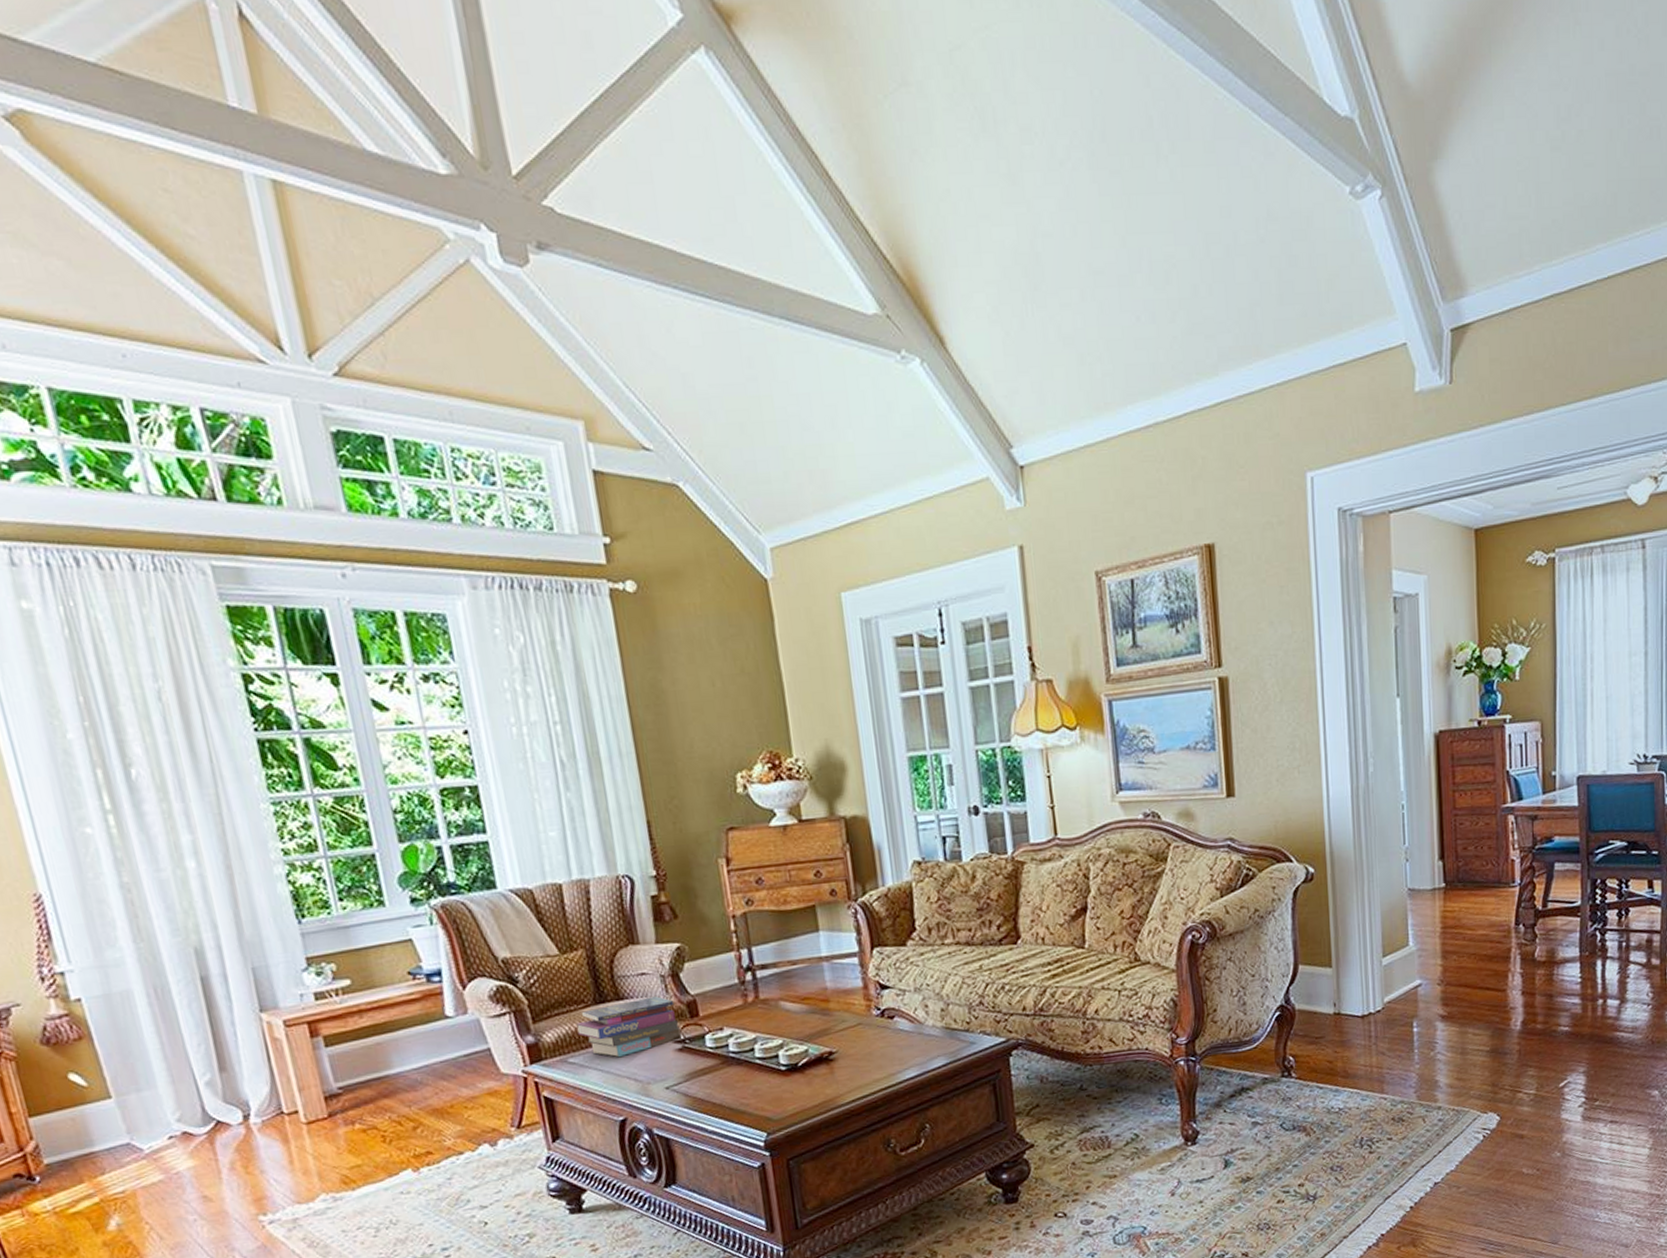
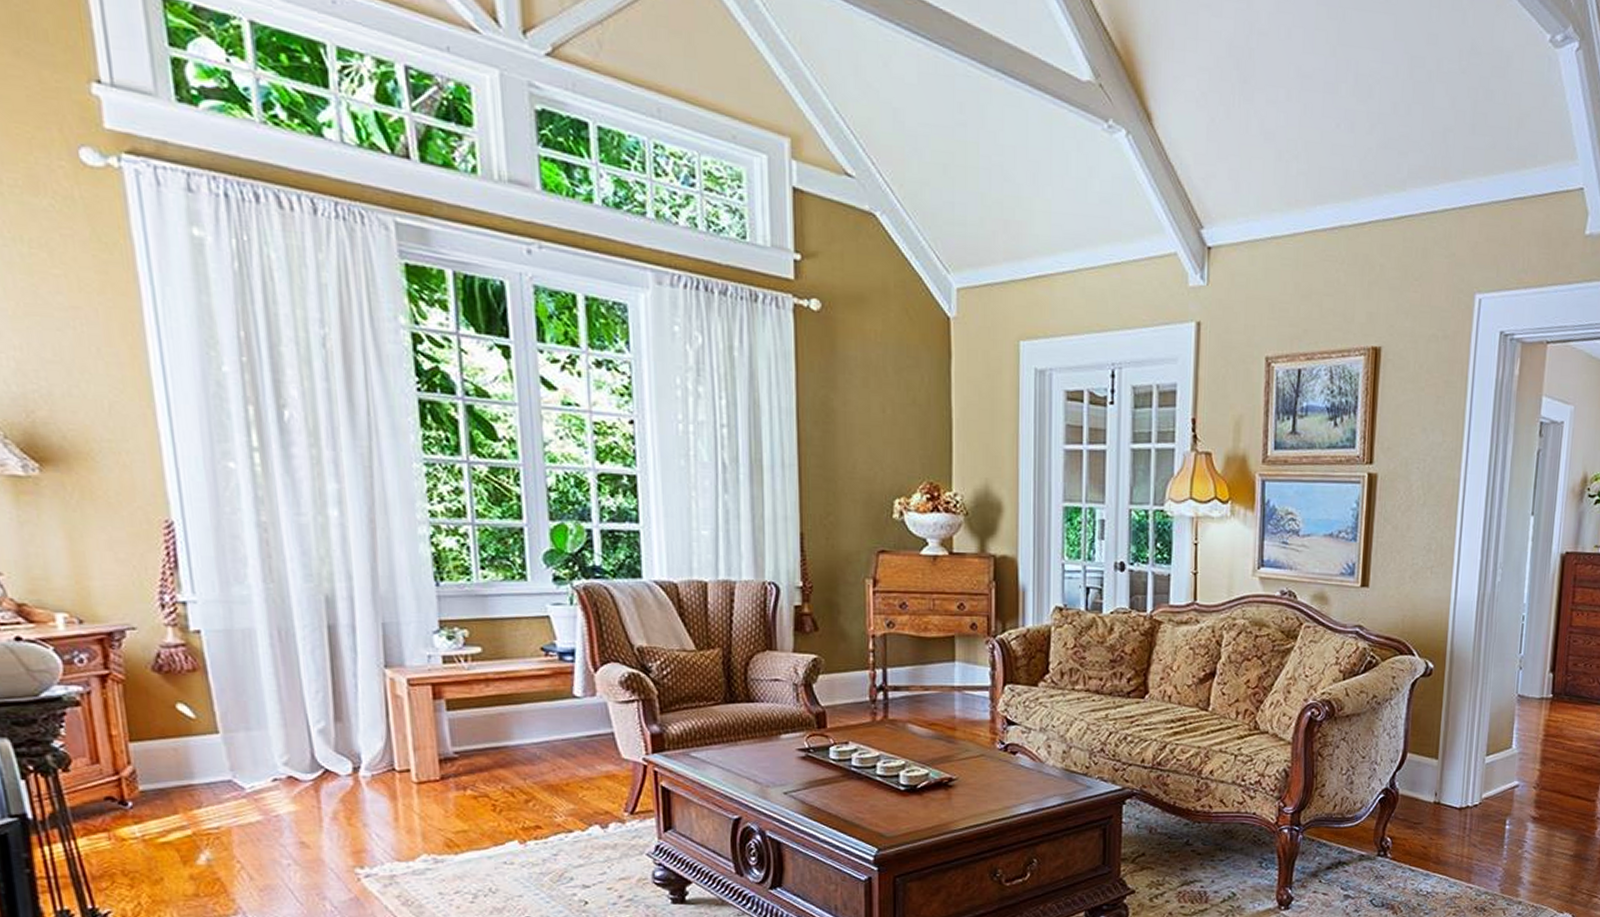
books: present [576,996,681,1058] -> none [704,703,806,758]

